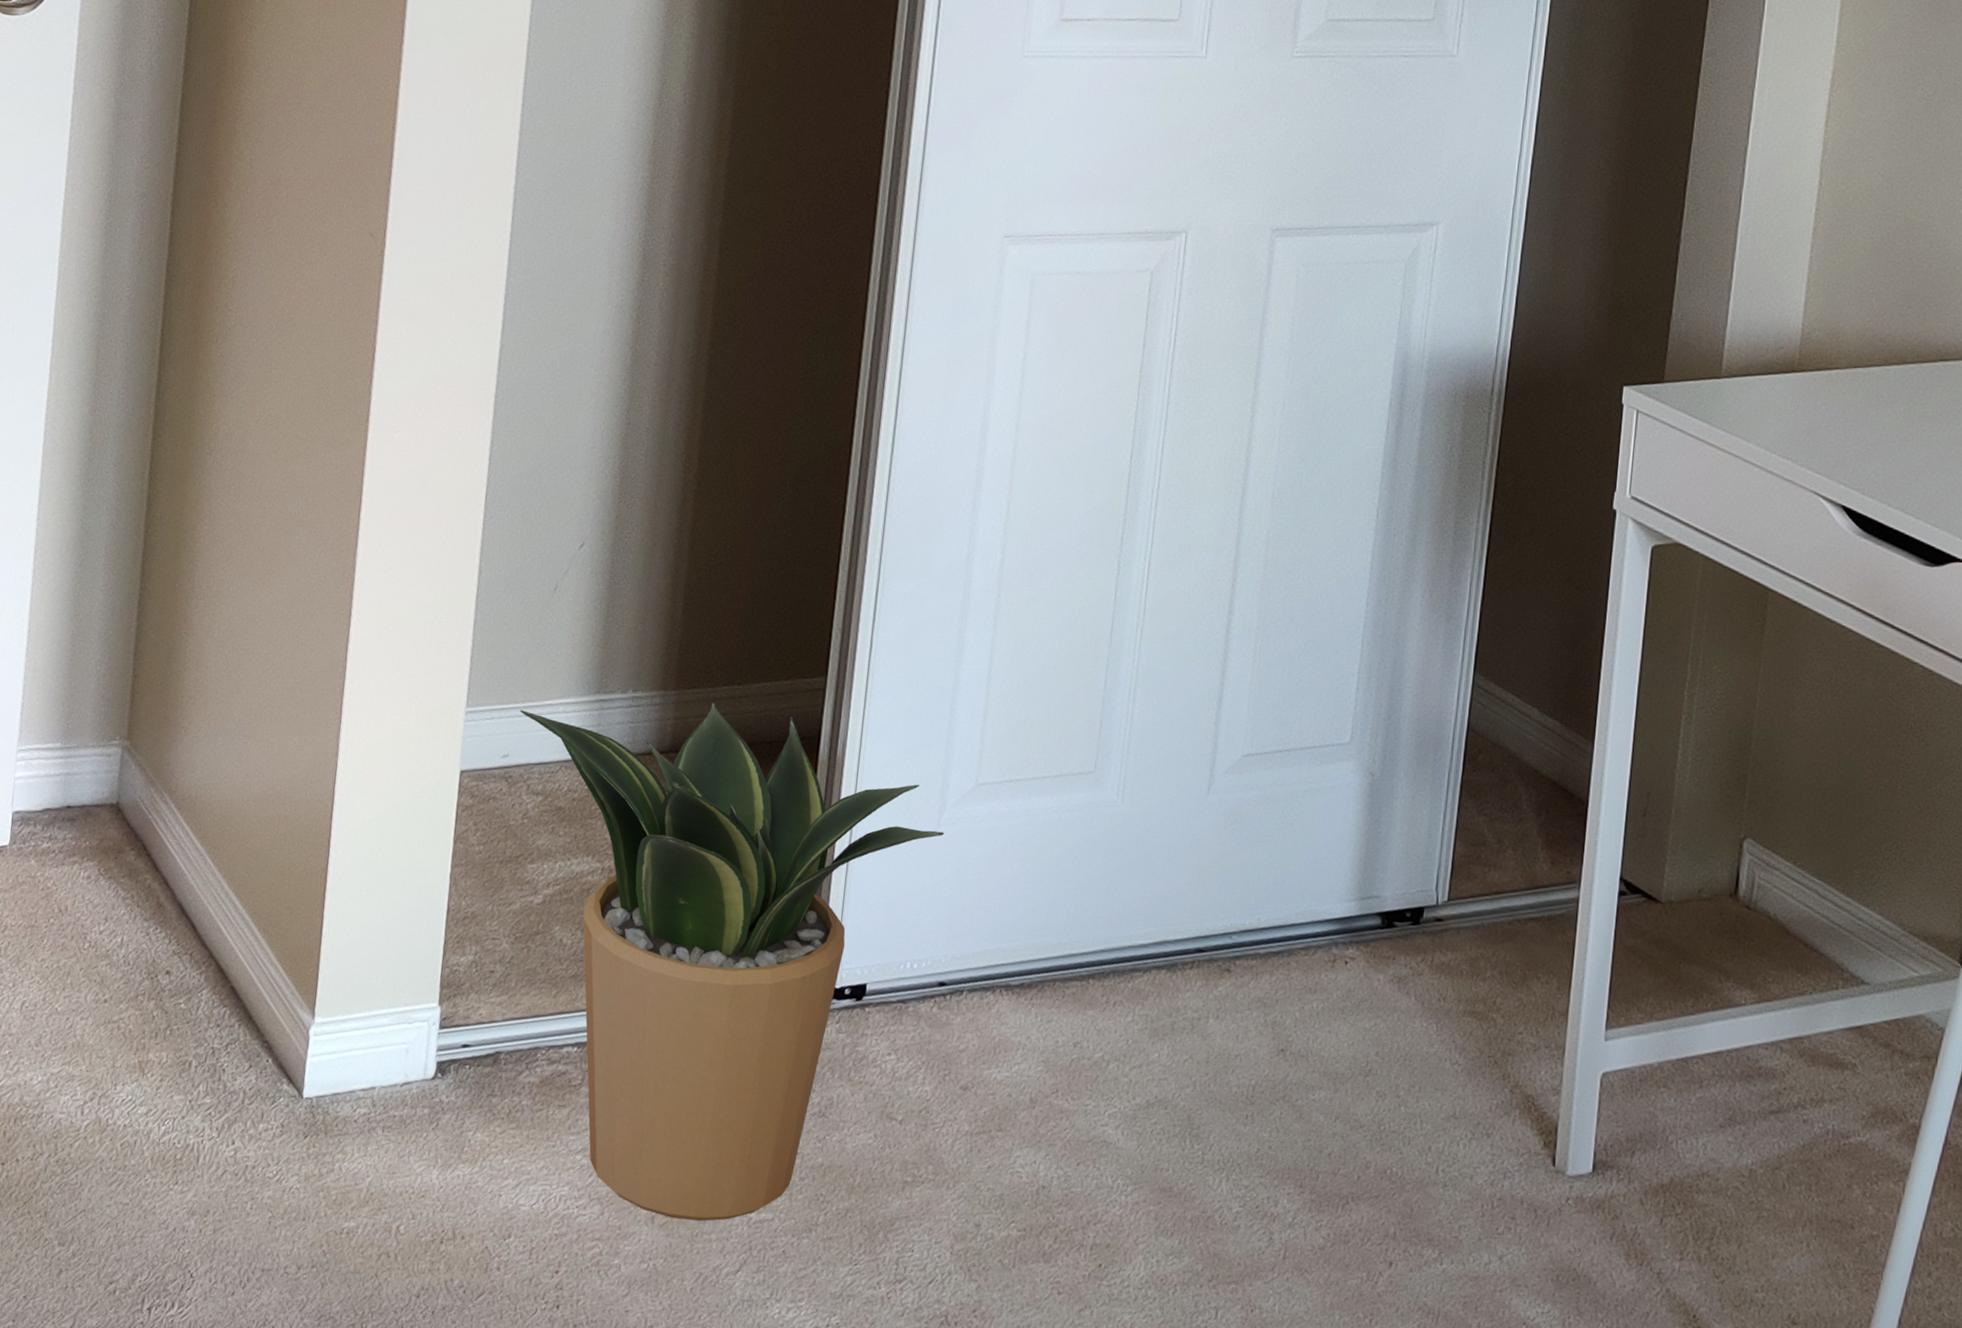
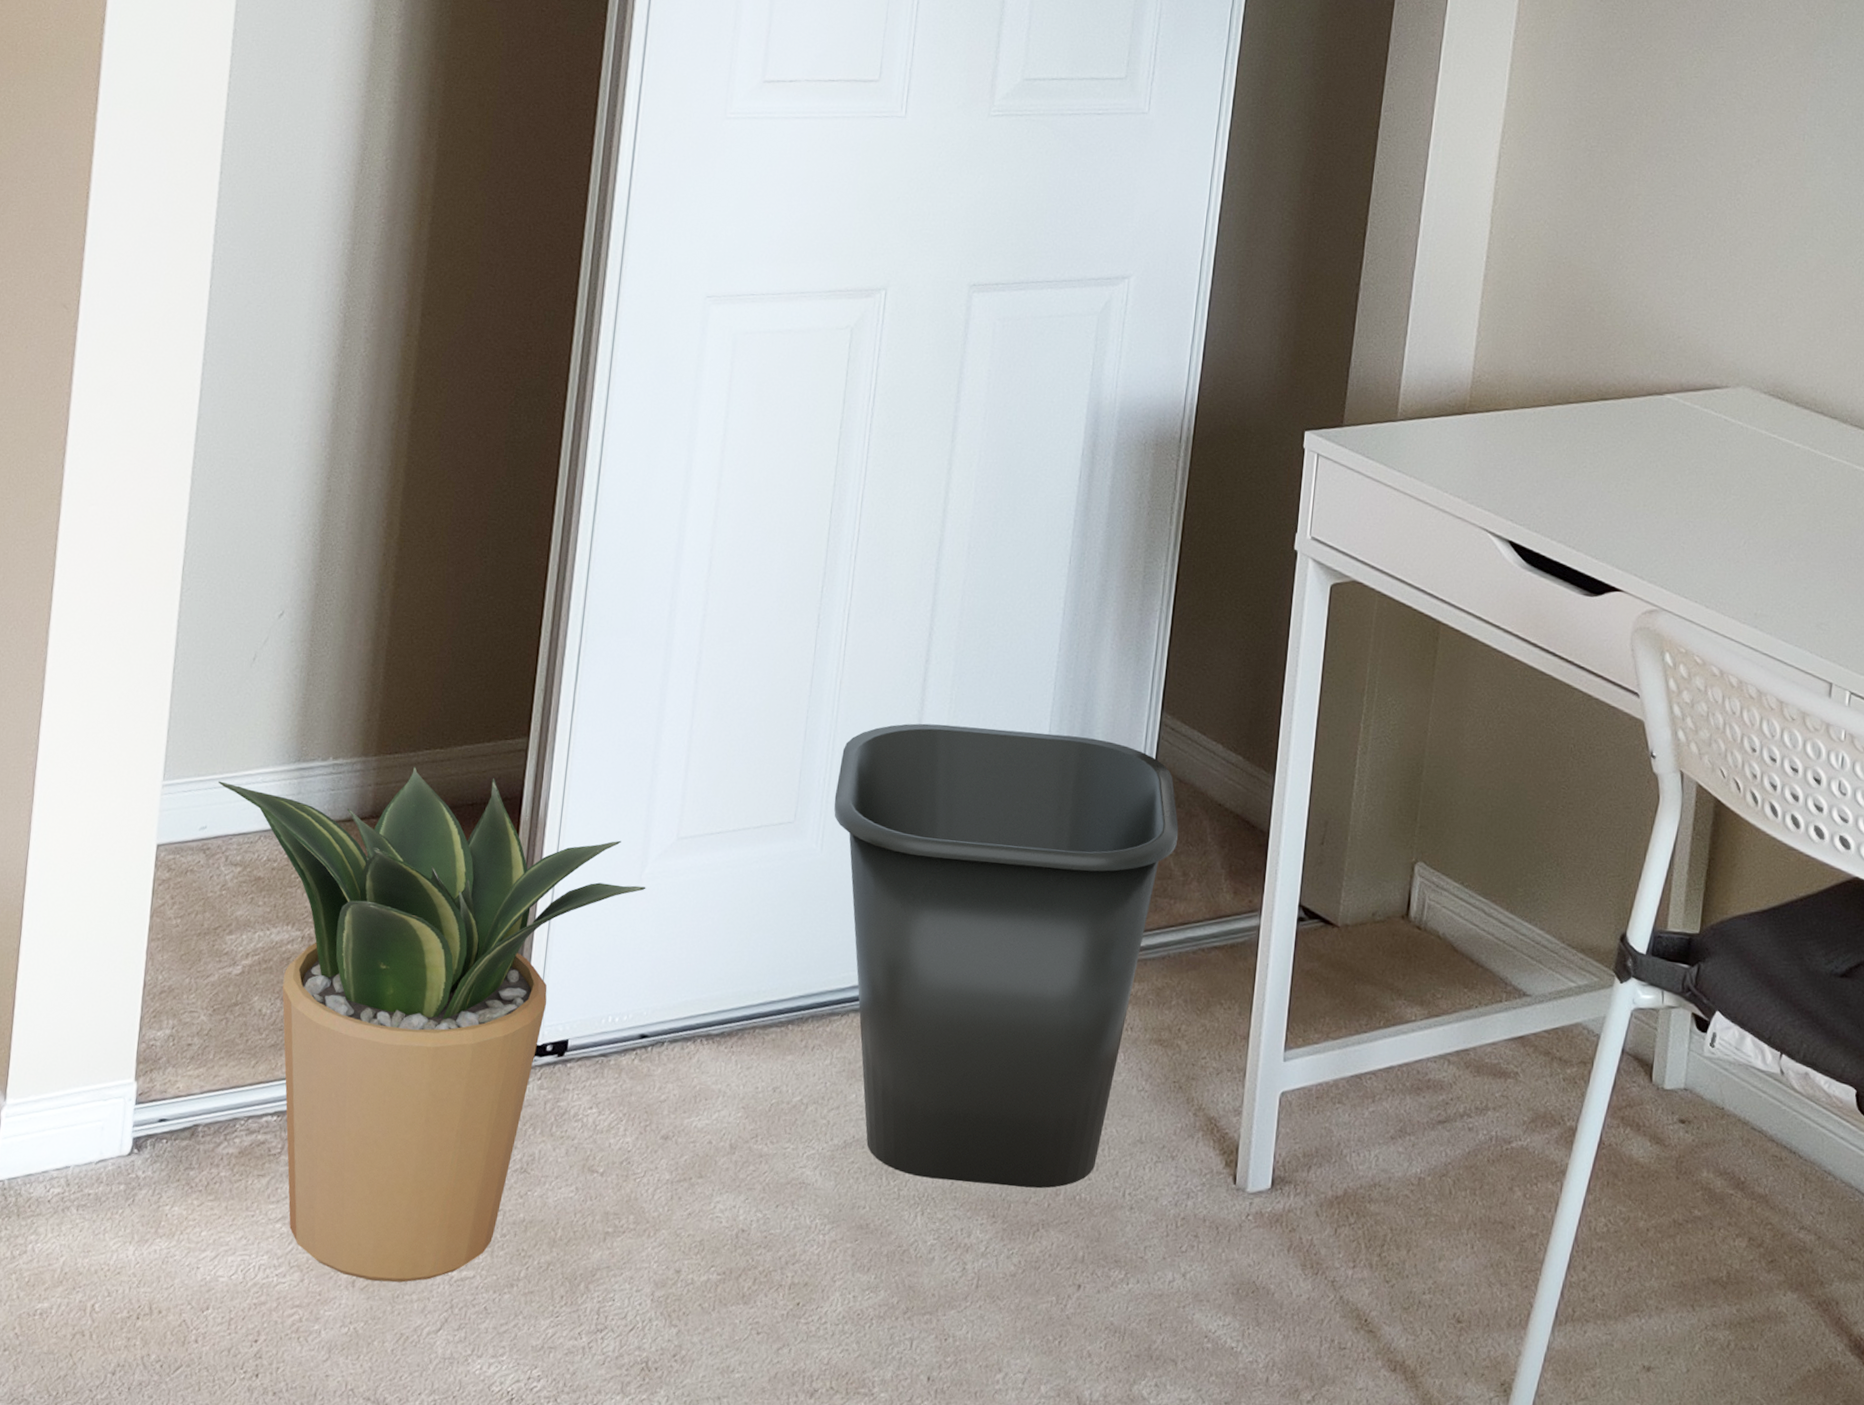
waste bin: none [1134,676,1492,1160] -> present [833,723,1179,1189]

